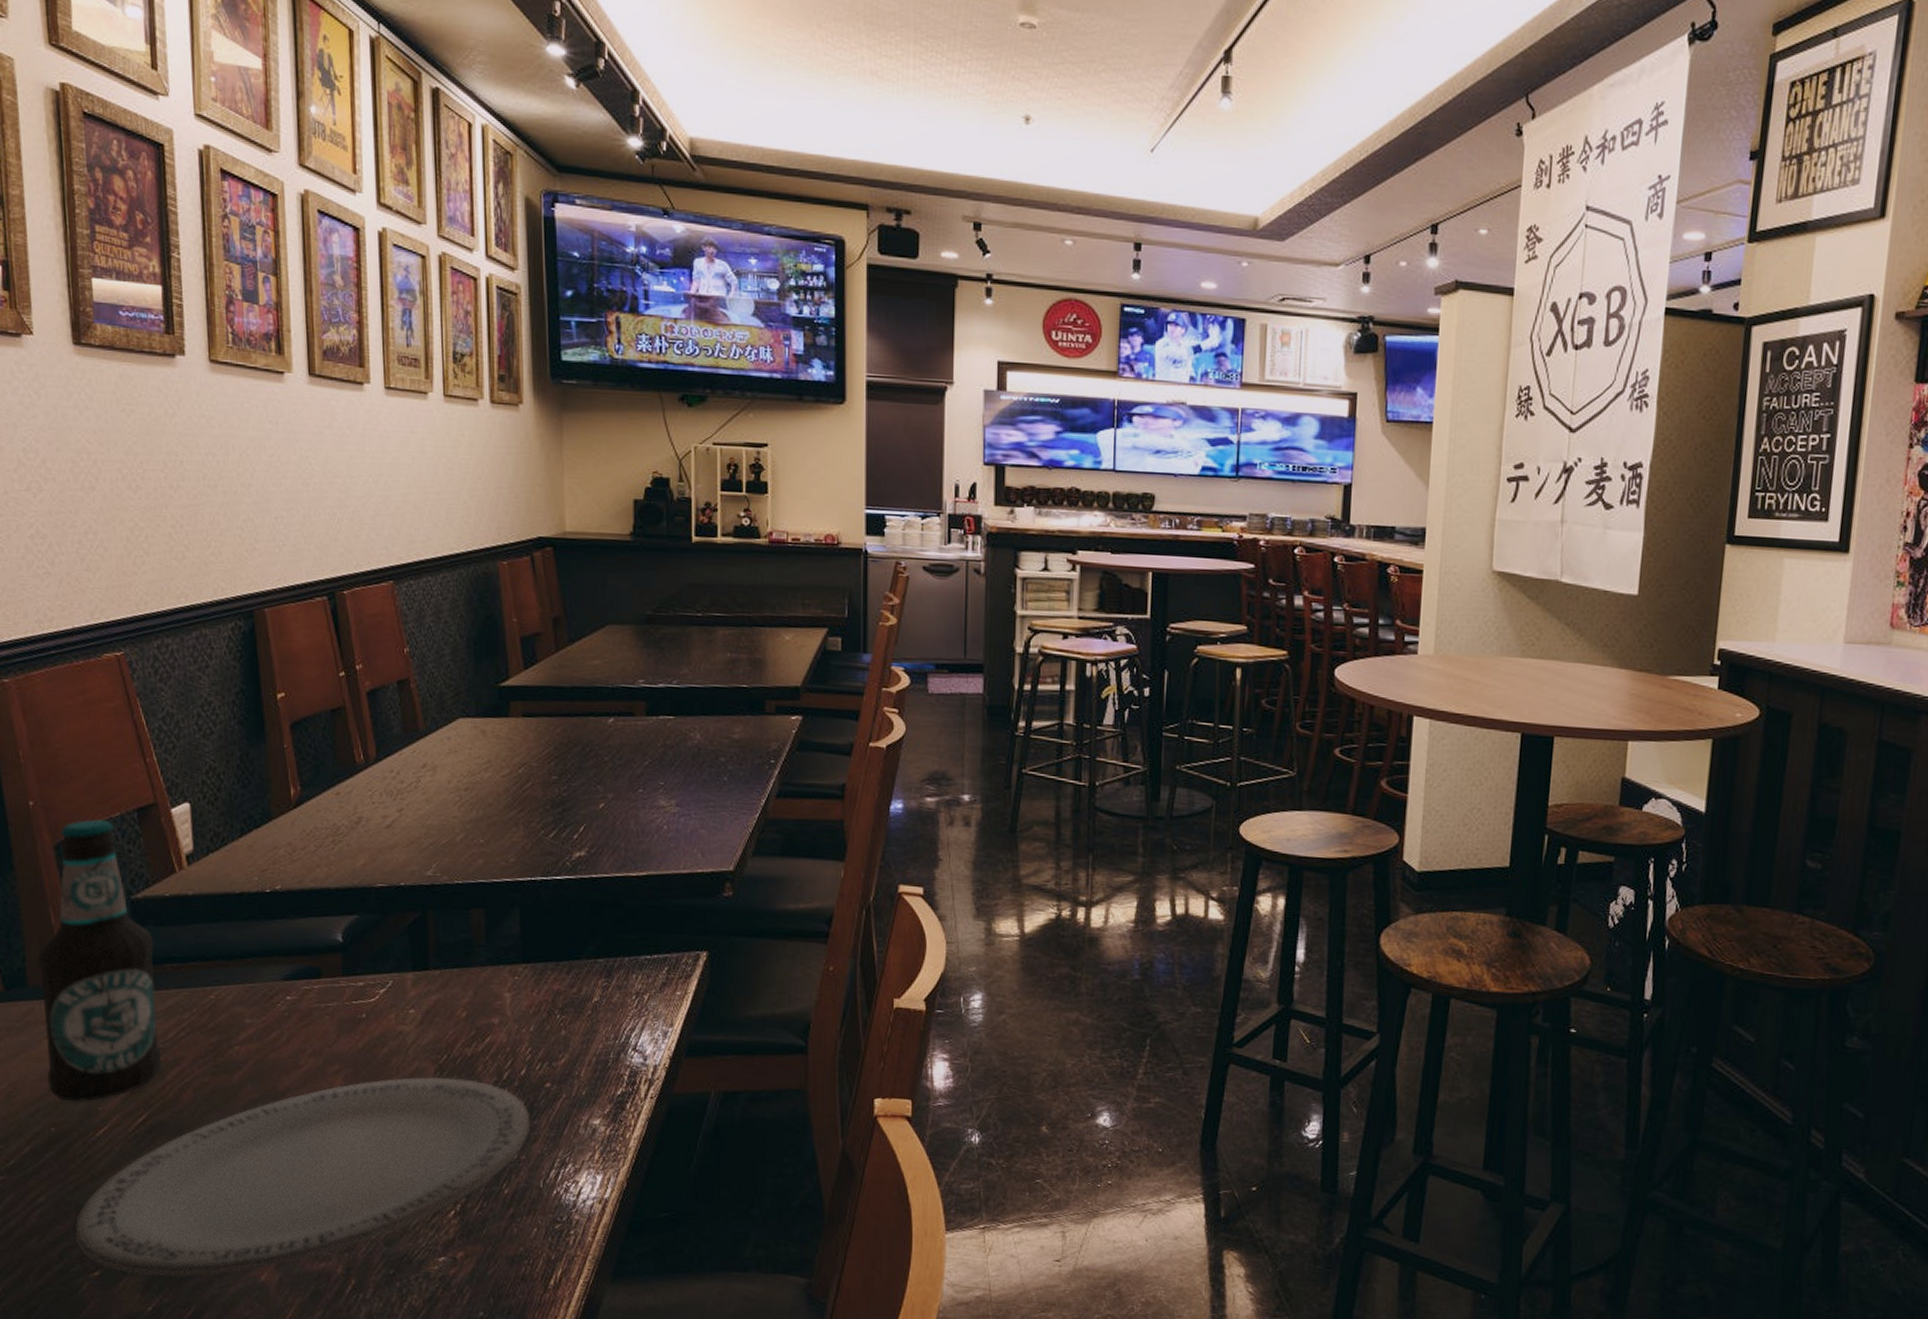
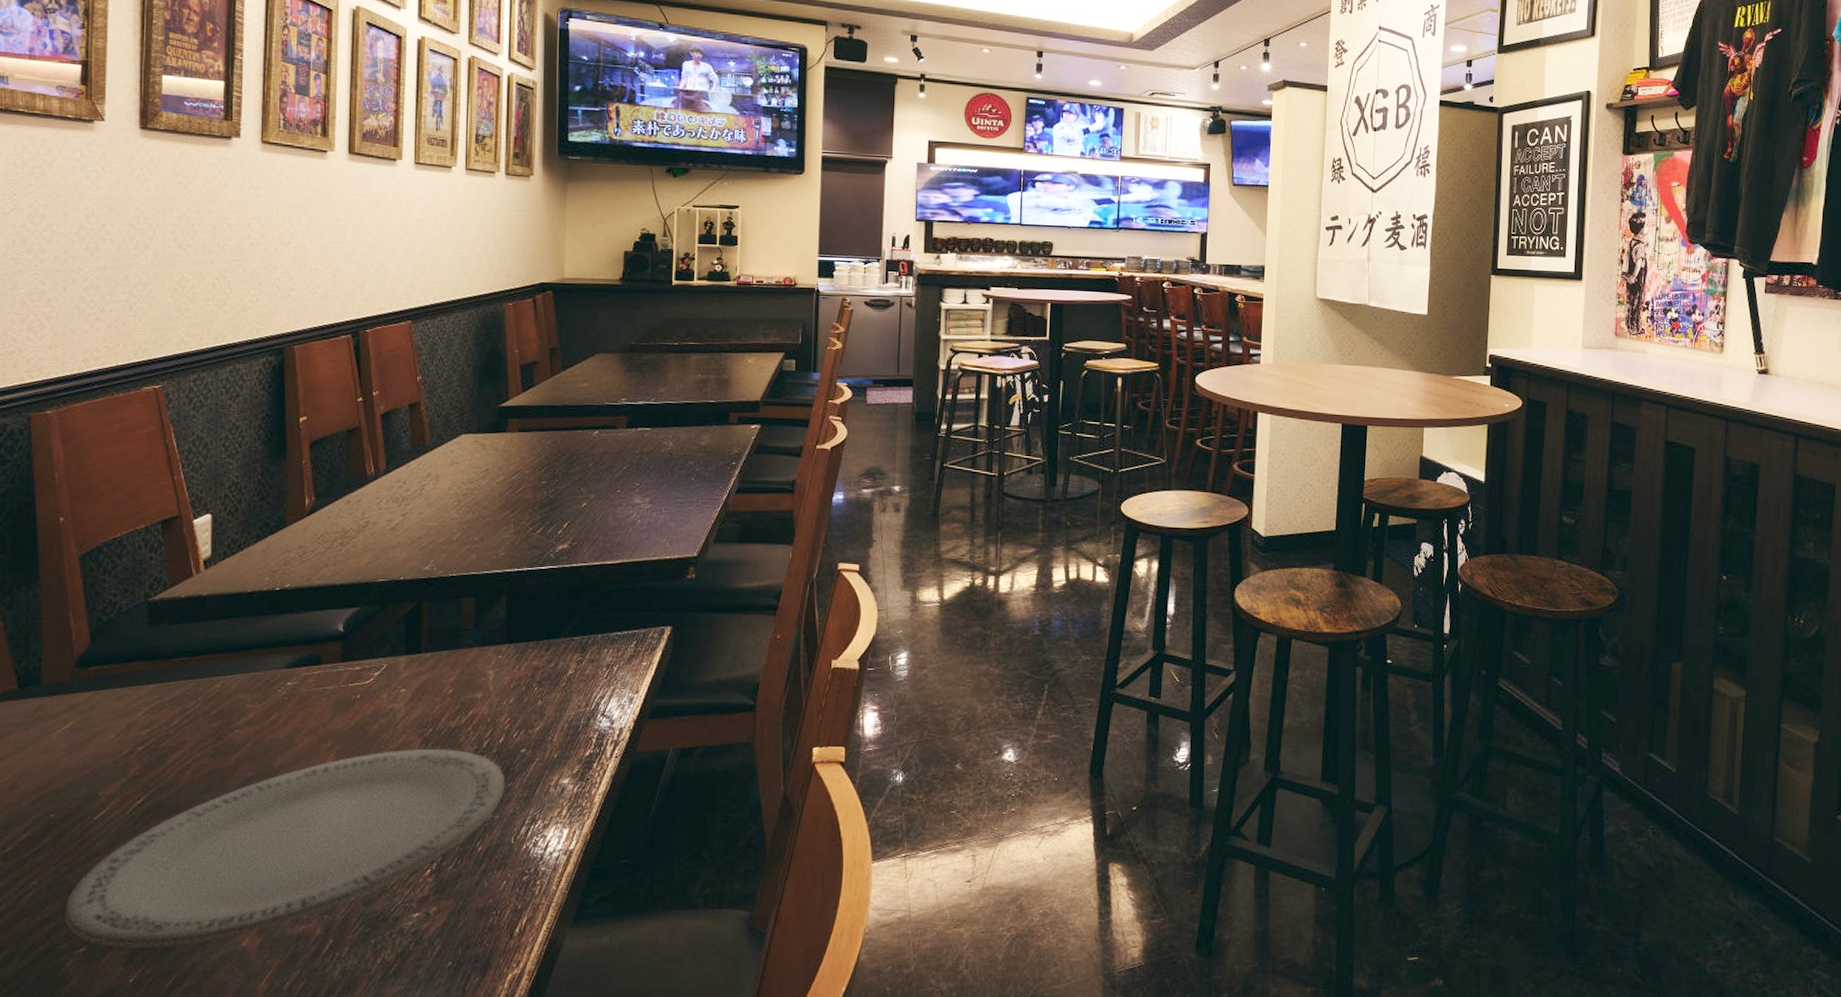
bottle: present [37,819,162,1103] -> none [52,532,166,789]

